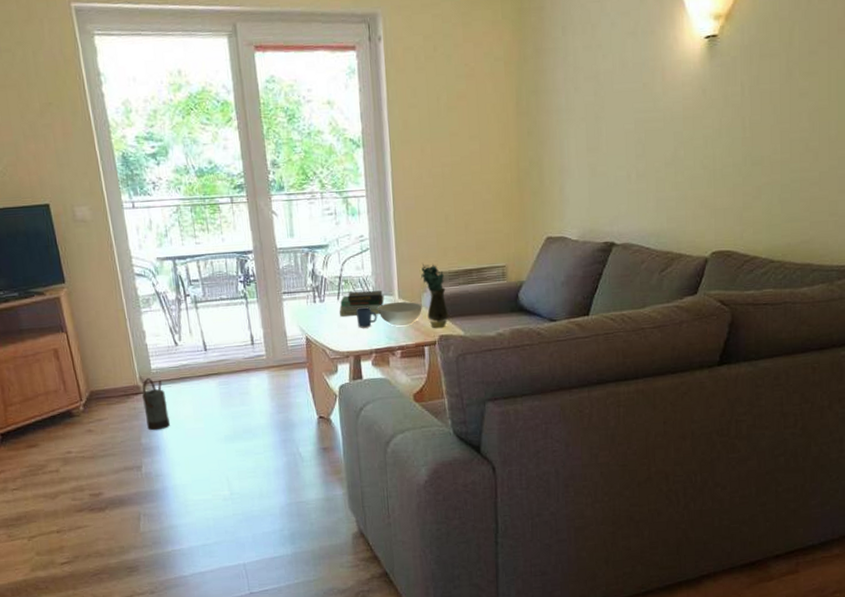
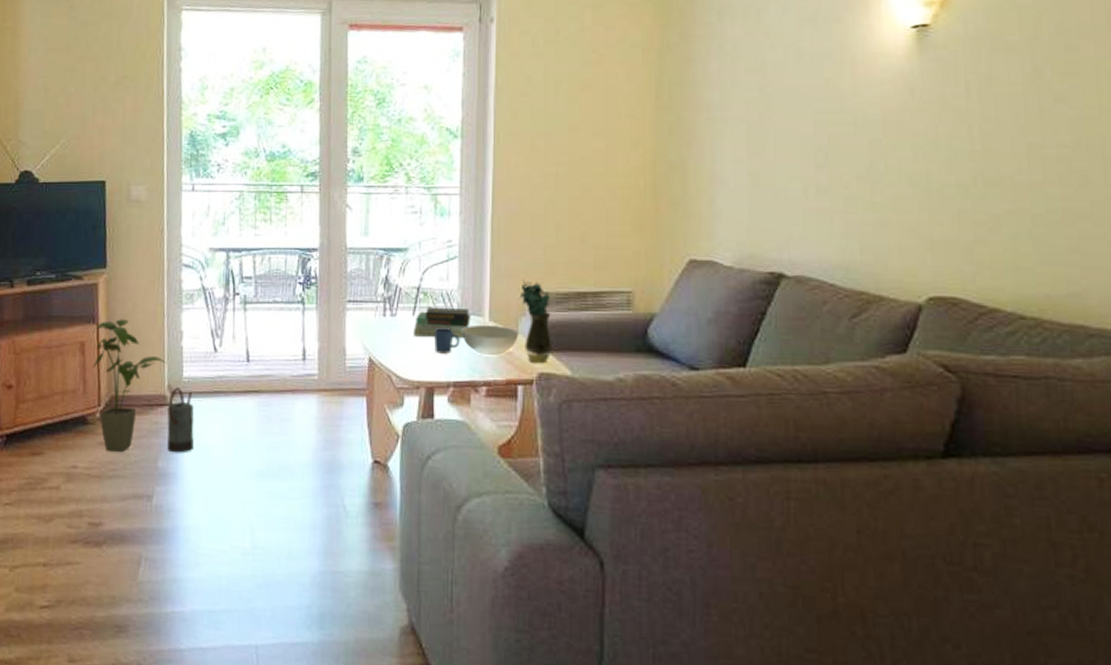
house plant: none [65,326,135,436] -> present [93,319,166,452]

